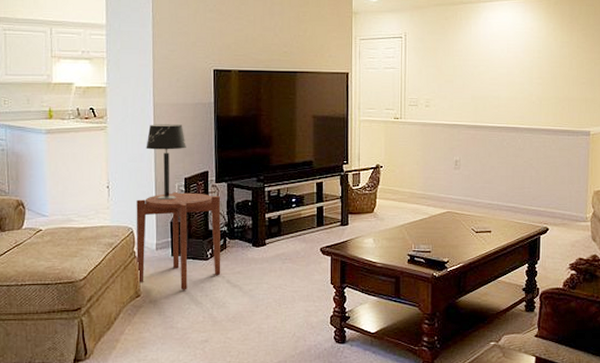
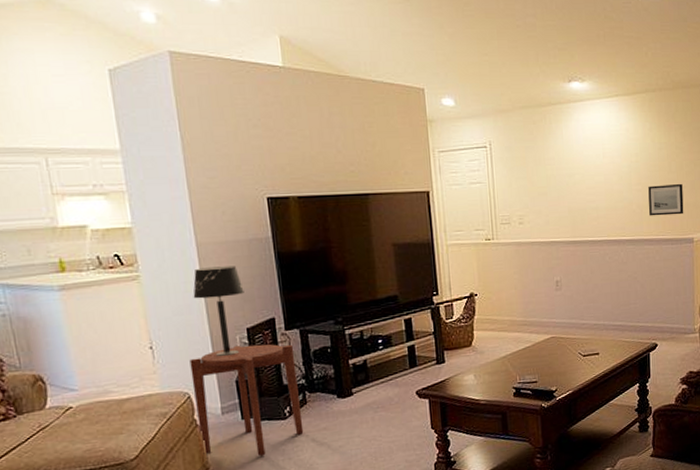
wall art: none [548,80,582,109] -> present [648,183,684,216]

